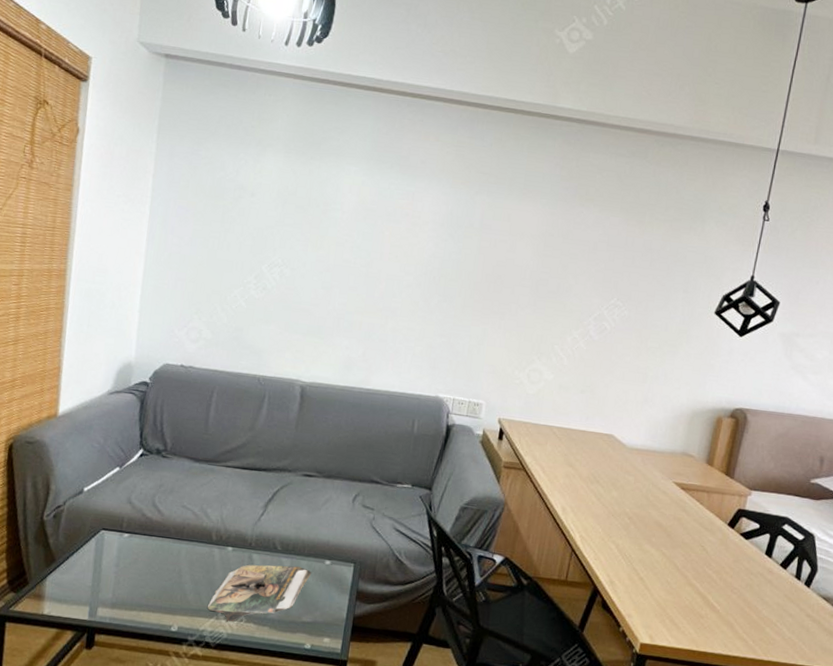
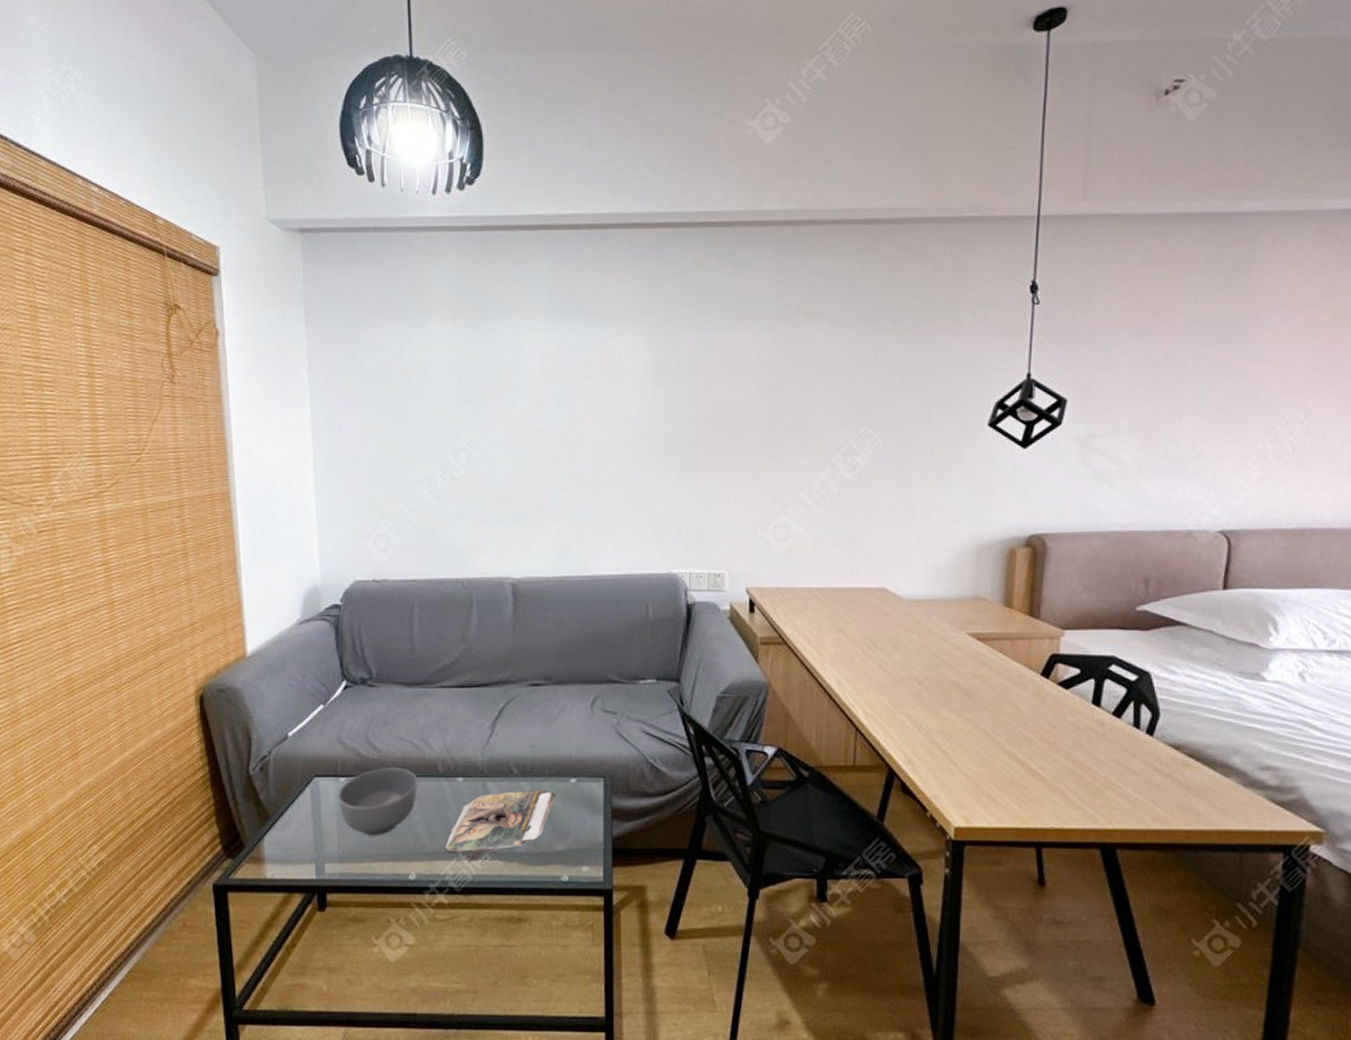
bowl: none [119,529,193,588] -> present [337,768,418,835]

